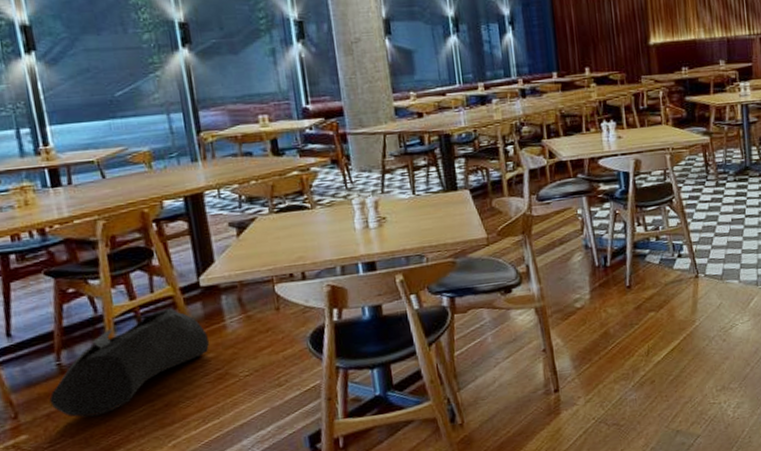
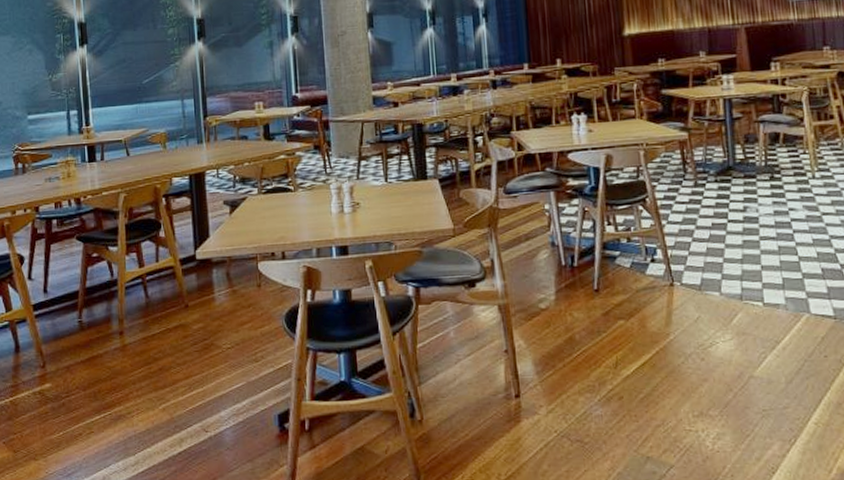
bag: present [49,308,210,418] -> none [70,277,200,373]

